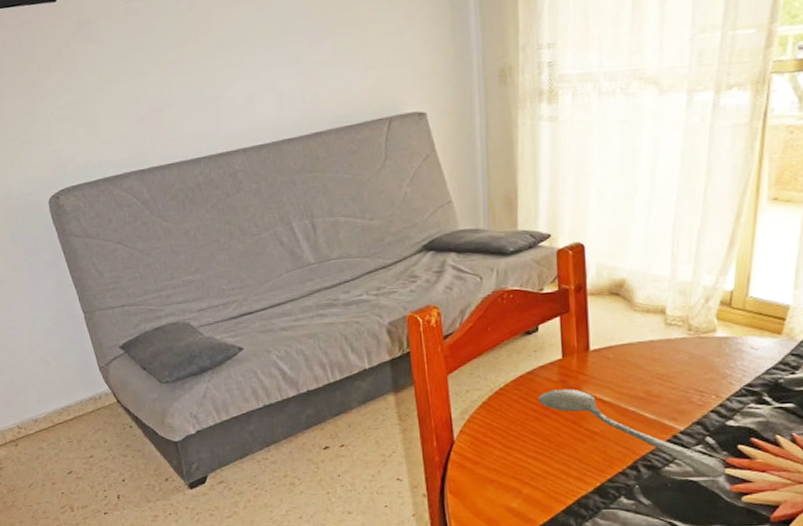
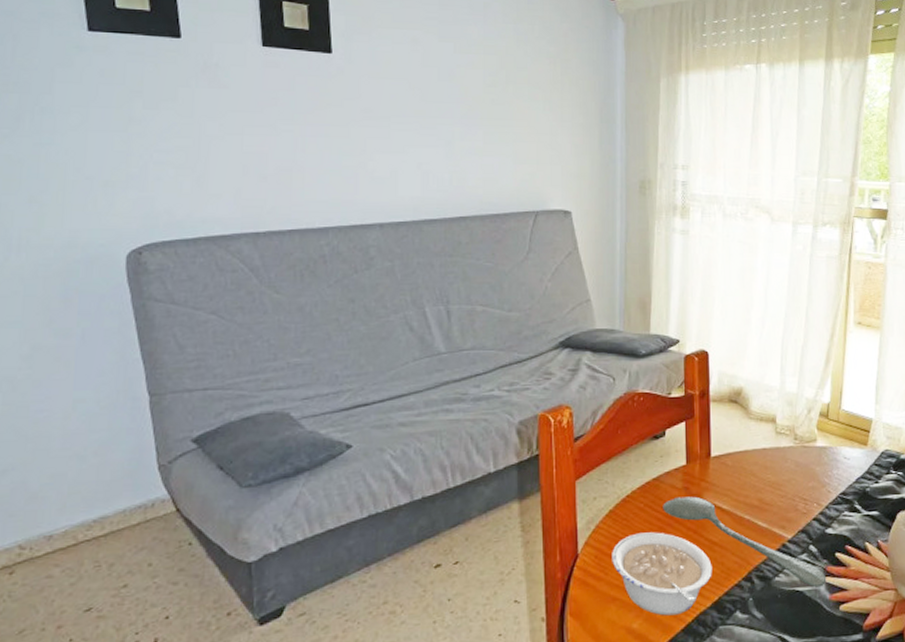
legume: none [487,422,594,498] -> present [612,532,712,616]

